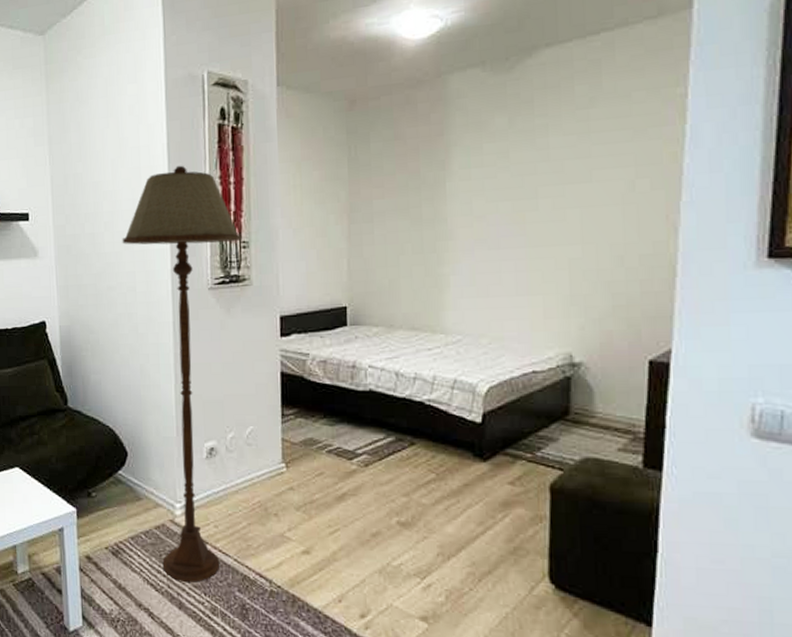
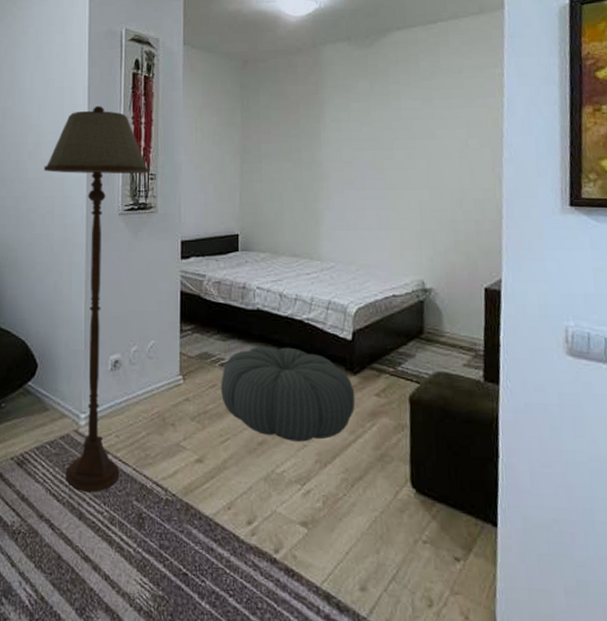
pouf: none [328,431,485,533] -> present [220,346,356,442]

